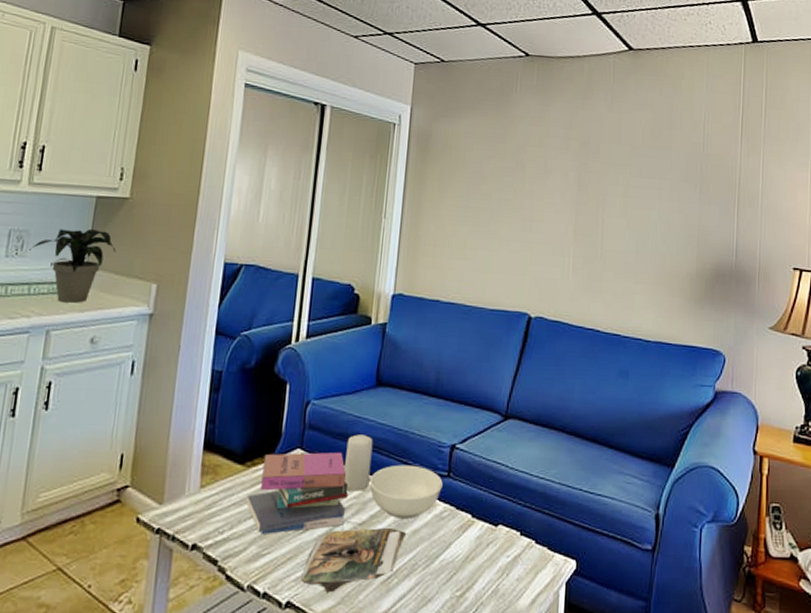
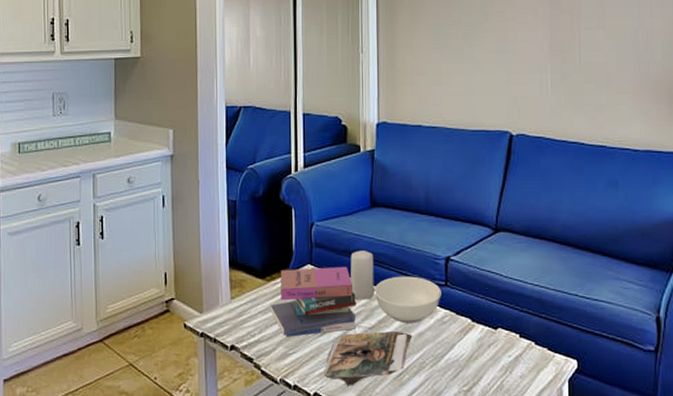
potted plant: present [33,229,116,303] -> none [72,87,137,150]

